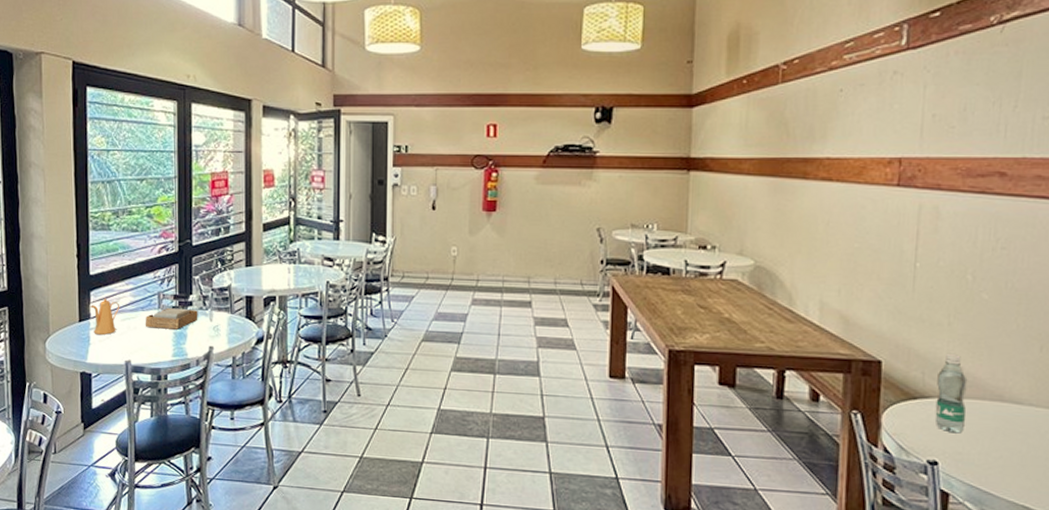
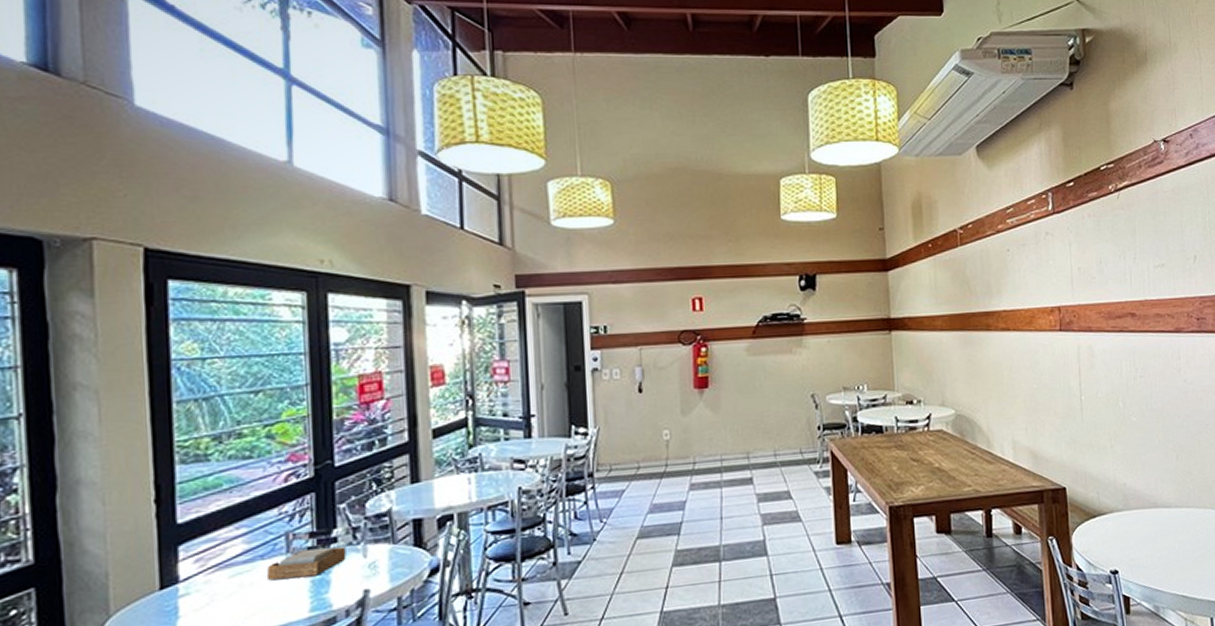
coffee pot: present [90,298,120,336] -> none [179,551,227,603]
bottle: present [934,353,968,434] -> none [1109,471,1134,543]

